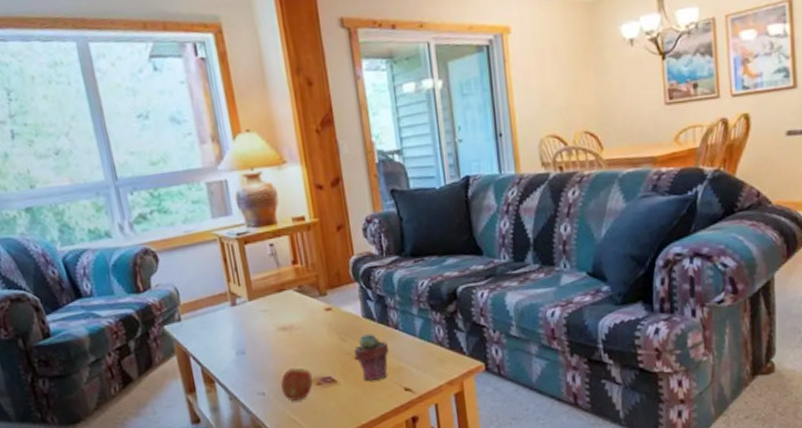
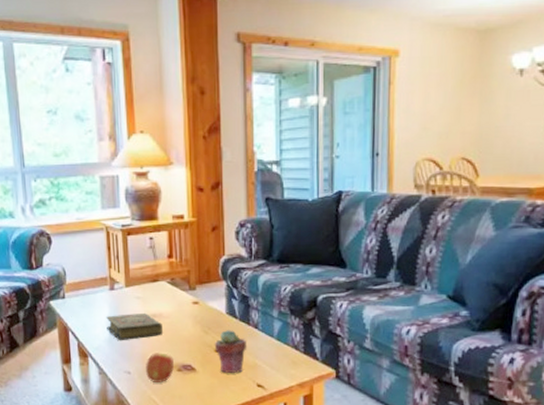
book: none [230,326,296,361] -> present [106,312,163,341]

